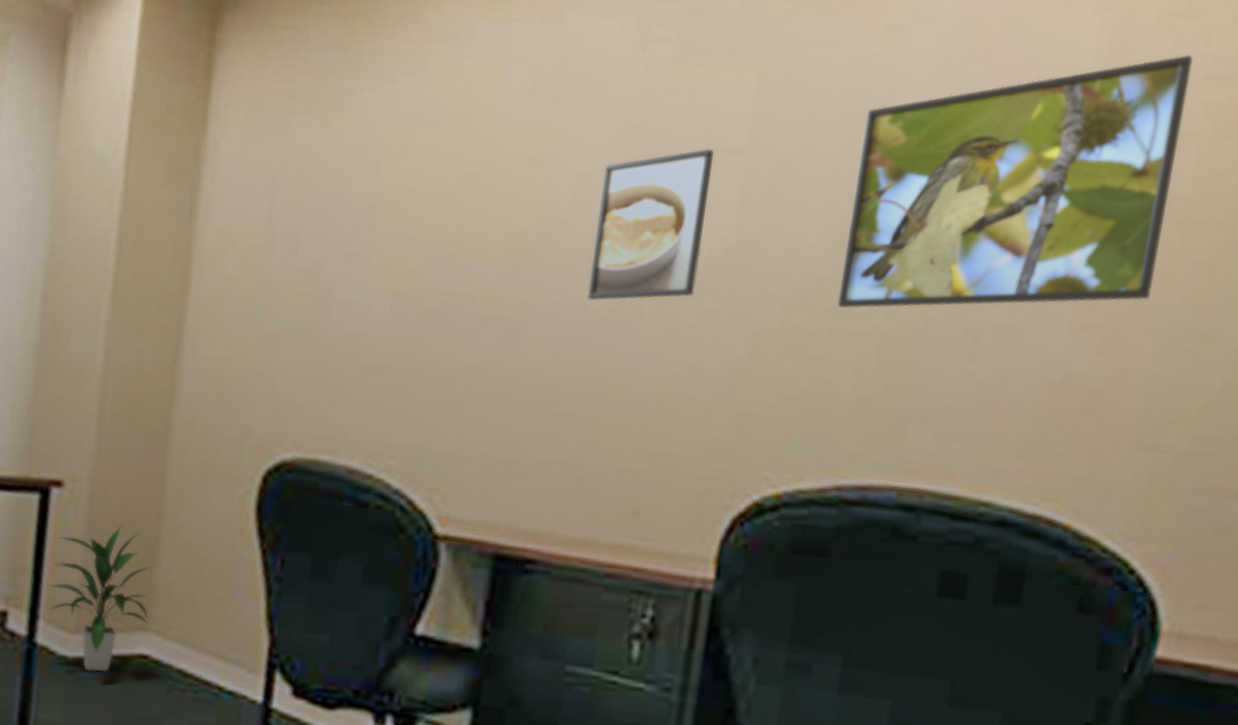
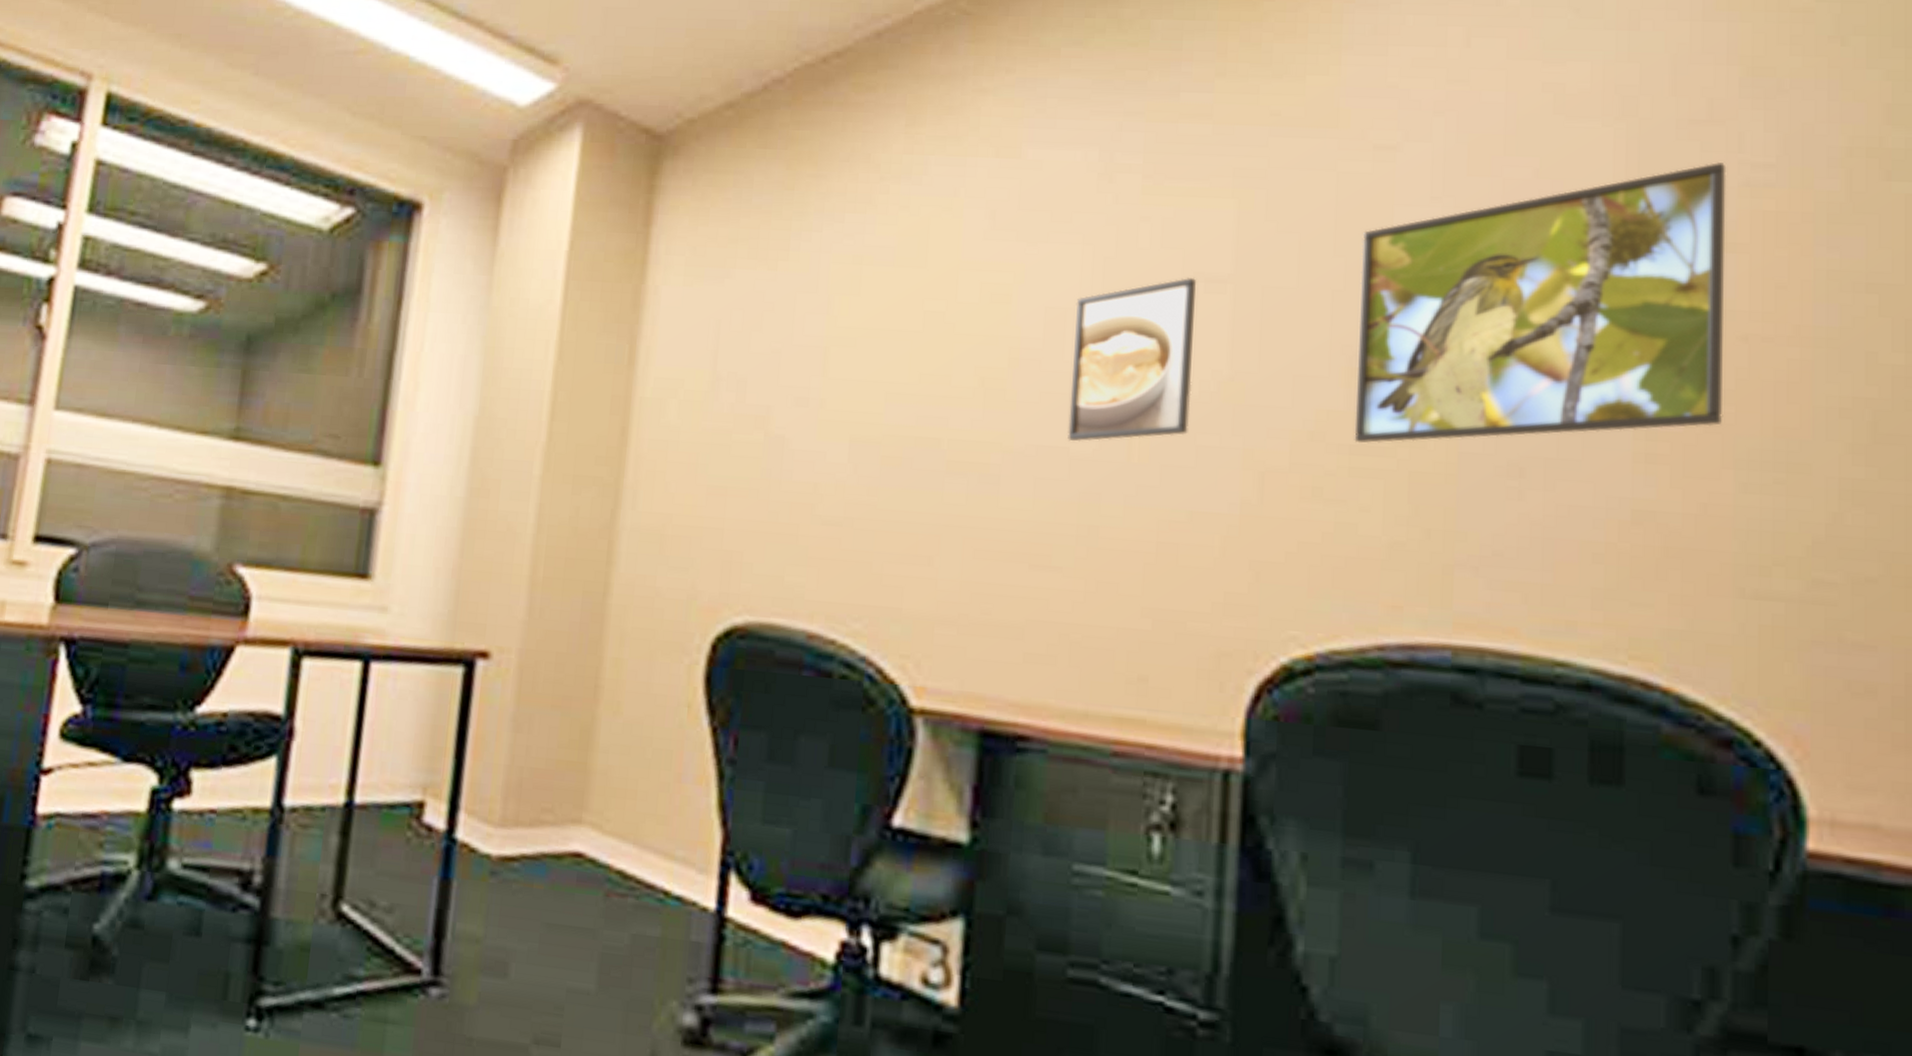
indoor plant: present [48,526,152,672] -> none [471,702,587,874]

